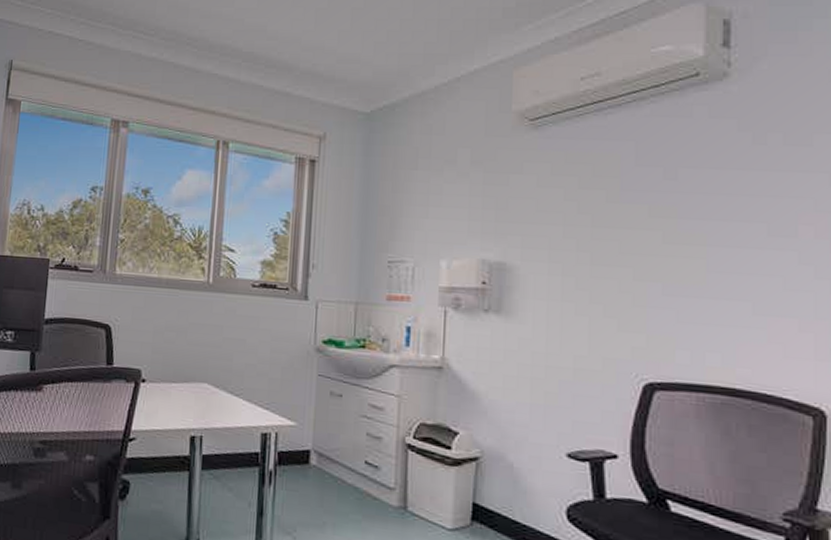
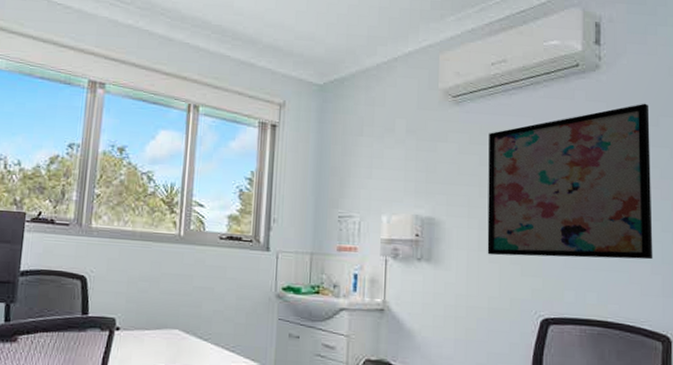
wall art: none [573,117,802,314] -> present [487,103,653,260]

